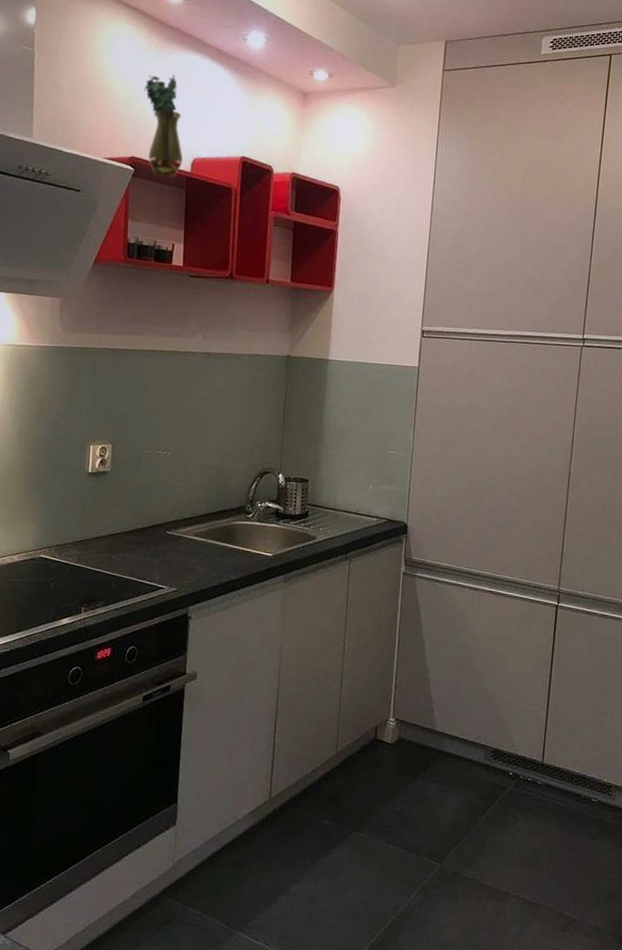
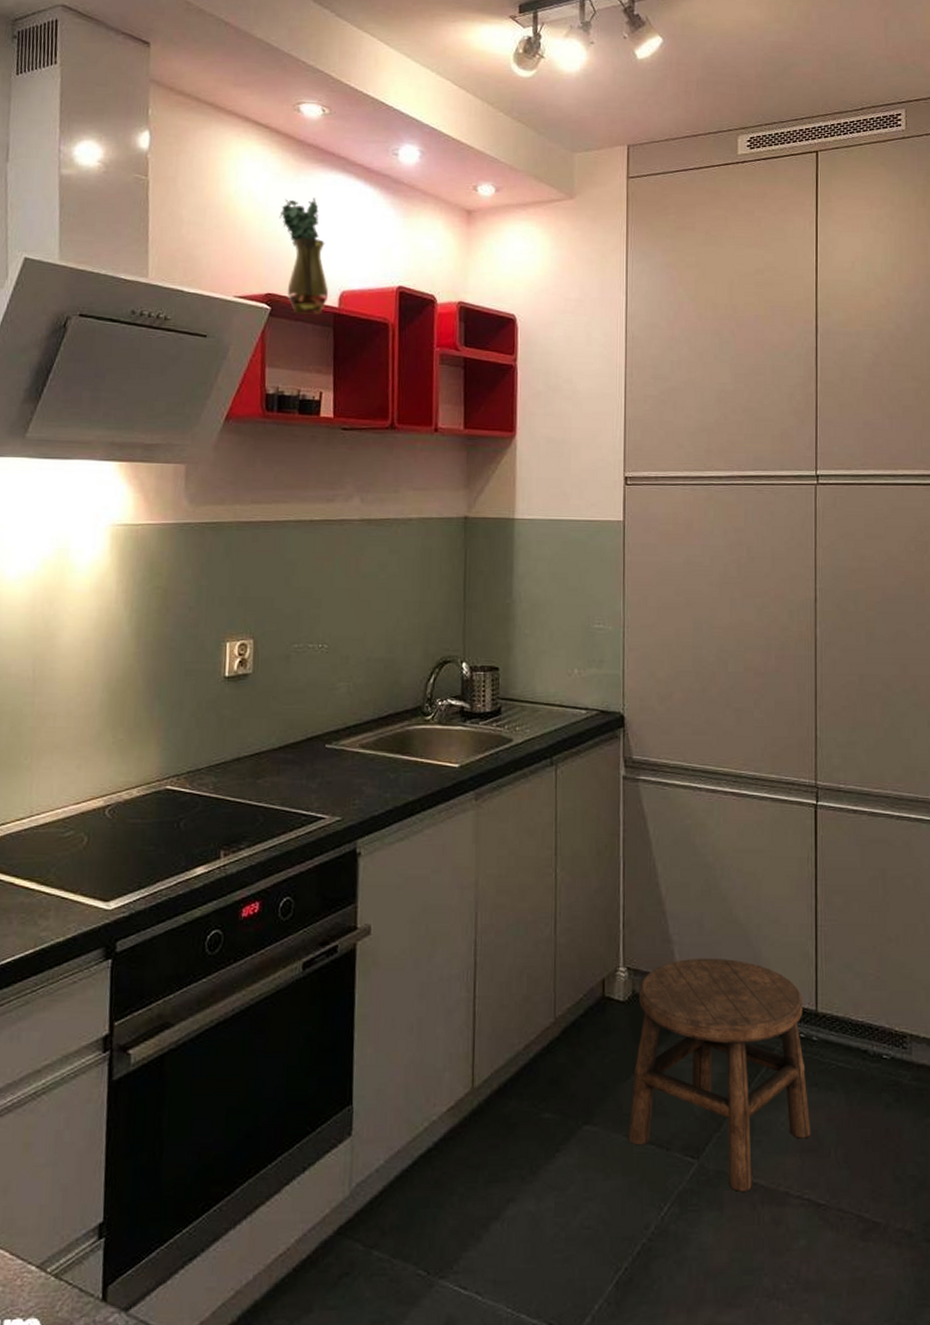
stool: none [387,715,533,889] -> present [628,958,811,1192]

